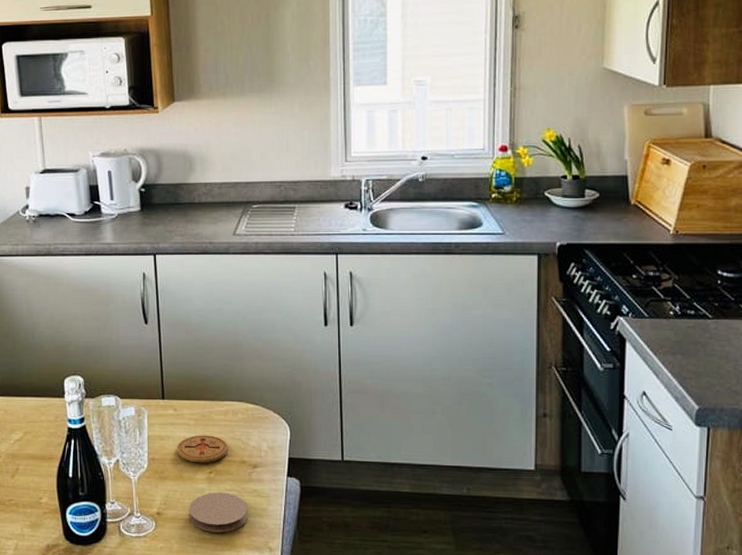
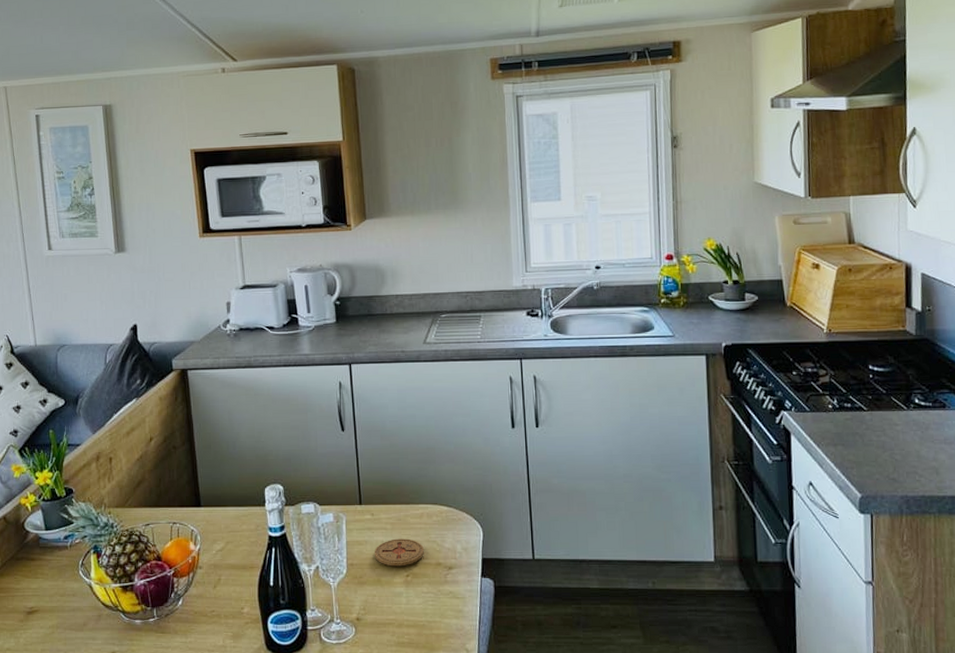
coaster: present [188,492,248,533] -> none [387,595,445,636]

